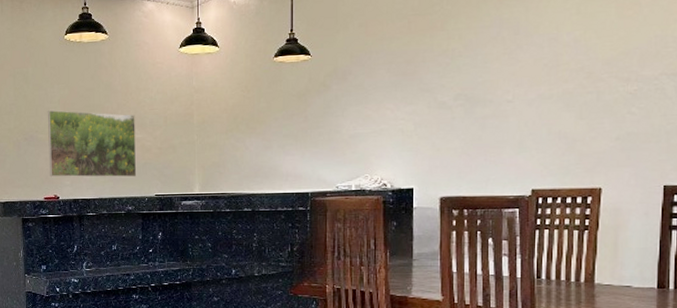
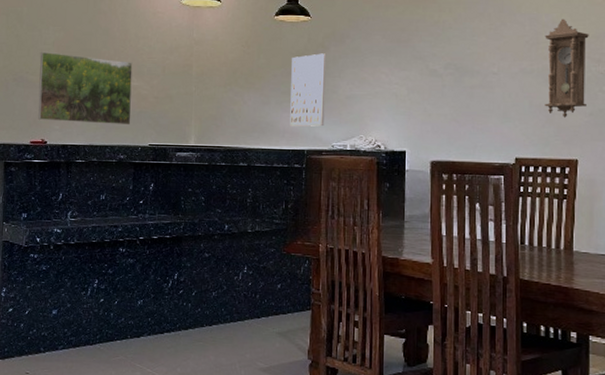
wall art: none [293,92,328,170] -> present [290,53,326,127]
pendulum clock: none [565,36,617,144] -> present [544,19,589,118]

